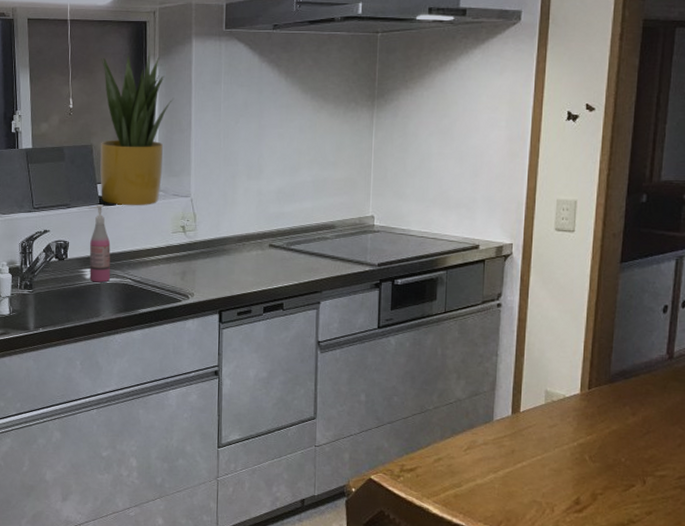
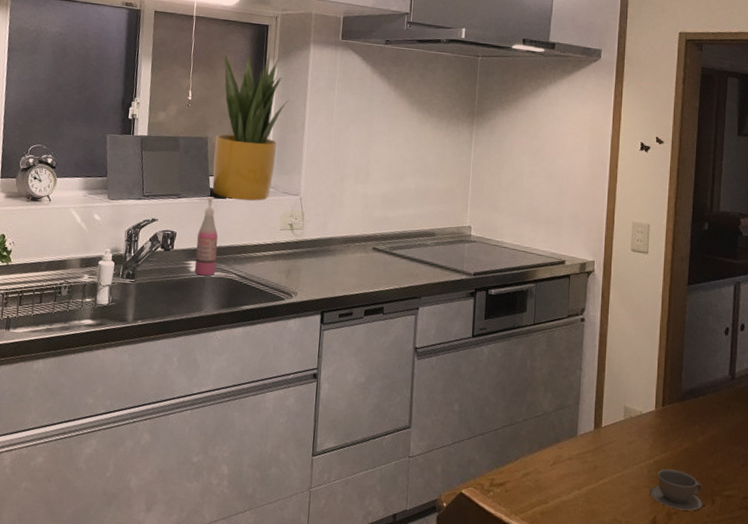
teacup: none [572,451,633,492] -> present [649,469,703,511]

